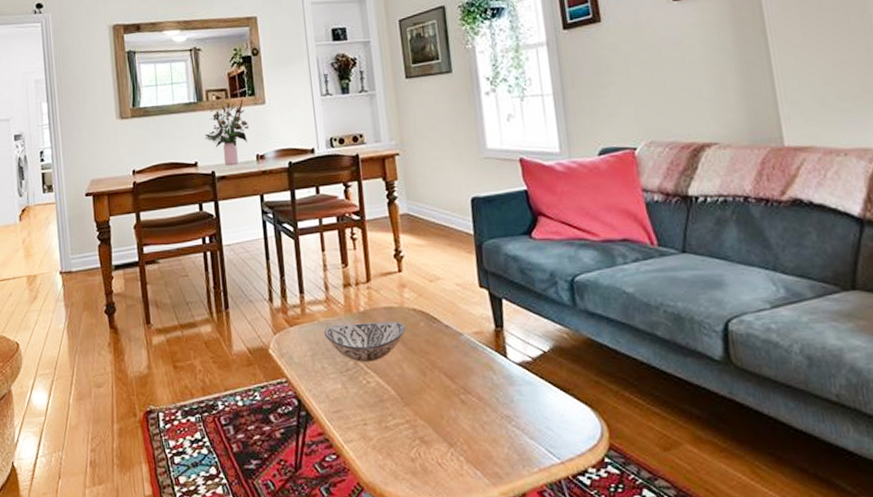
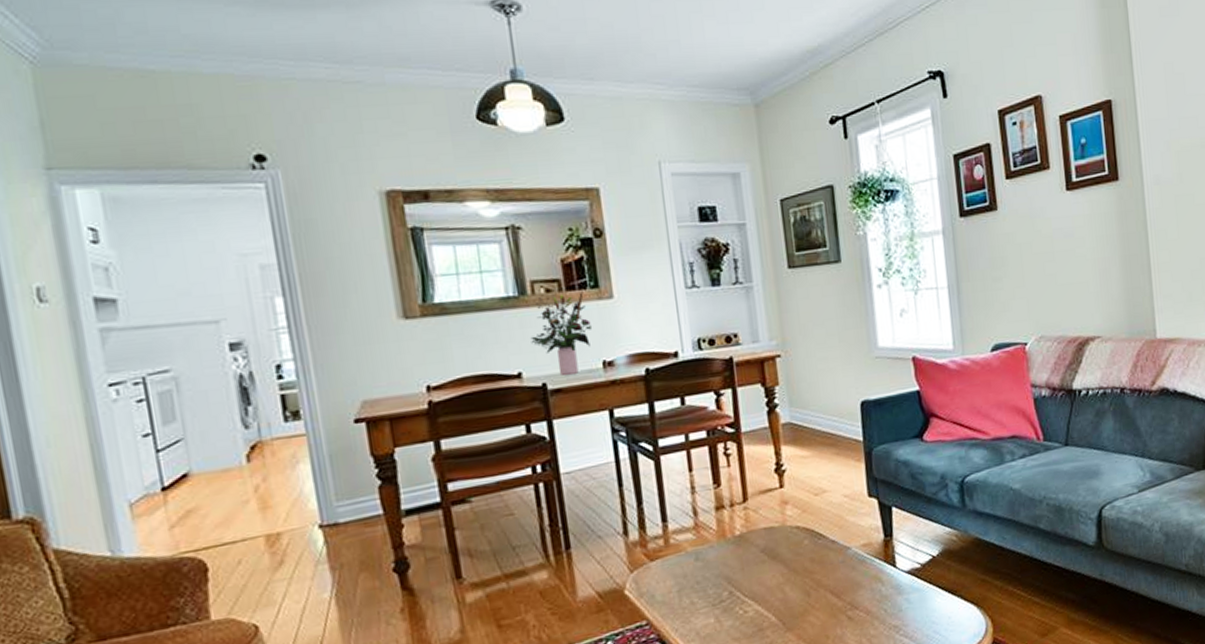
decorative bowl: present [323,321,407,362] -> none [692,542,789,591]

